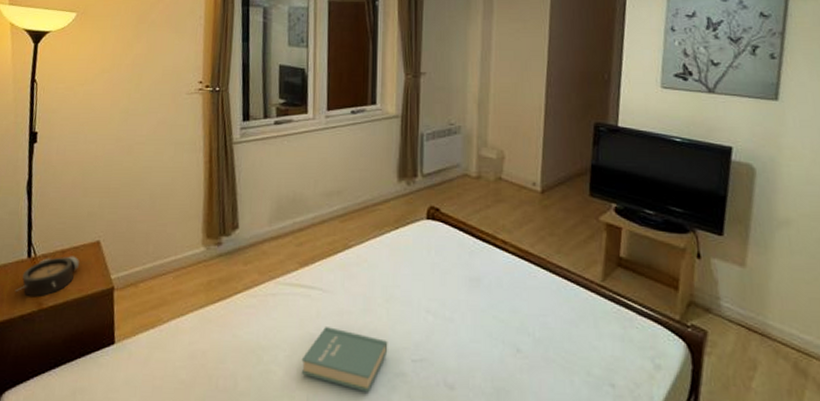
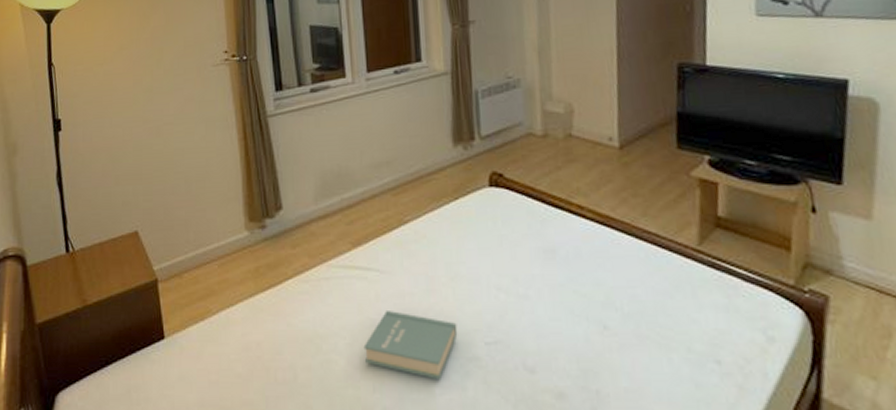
alarm clock: present [15,256,80,297] -> none [57,248,120,294]

